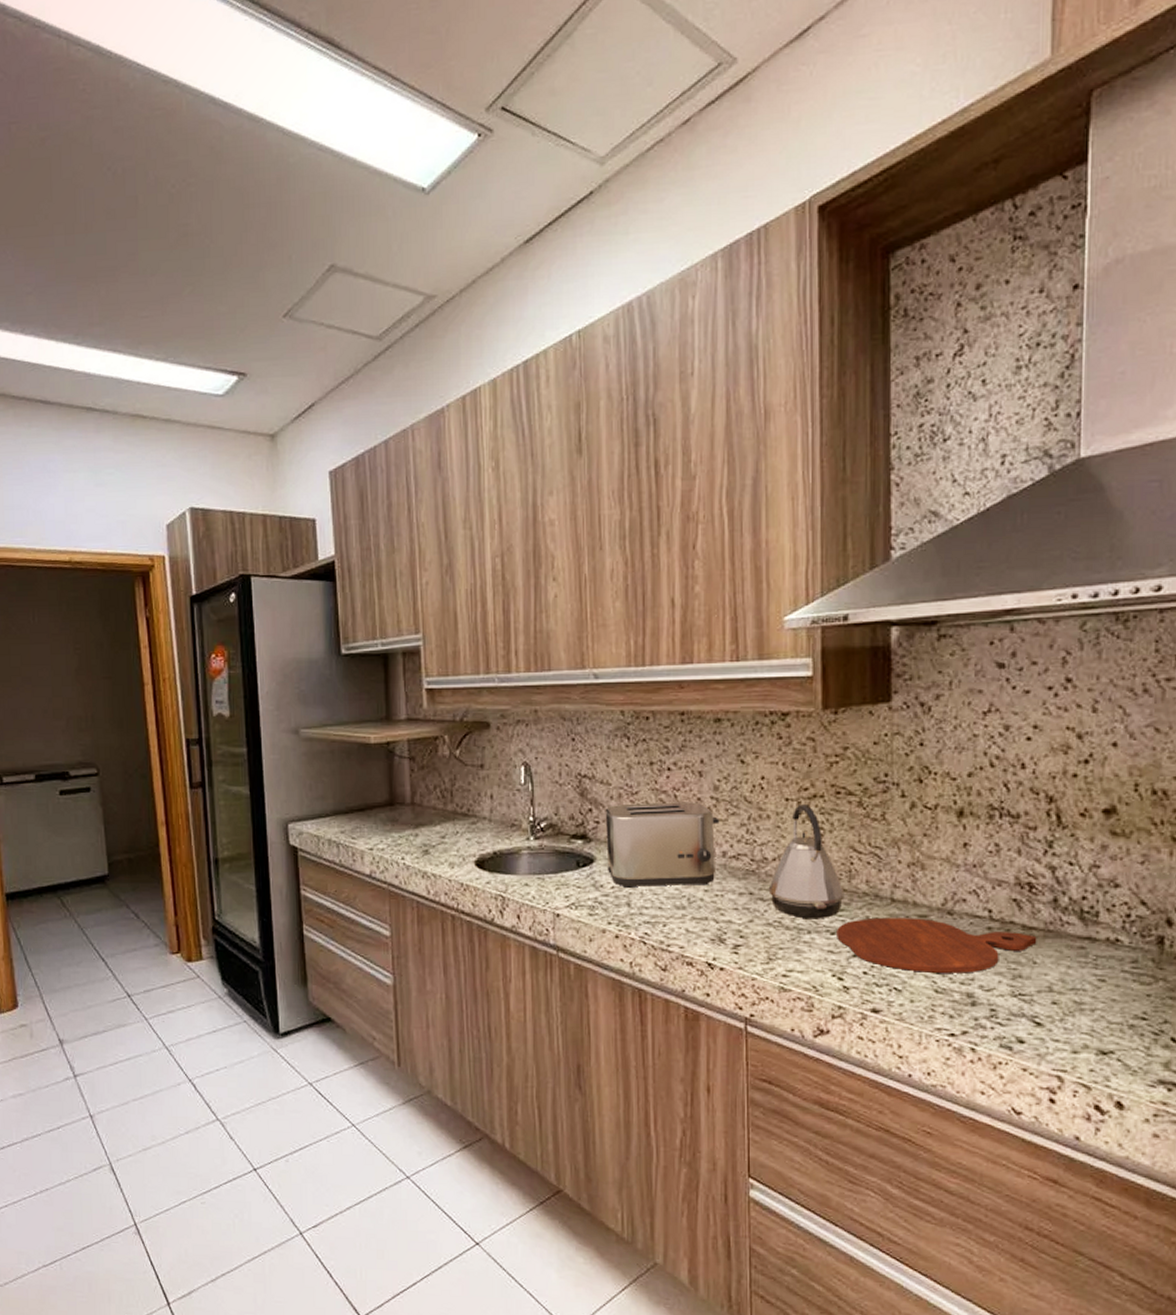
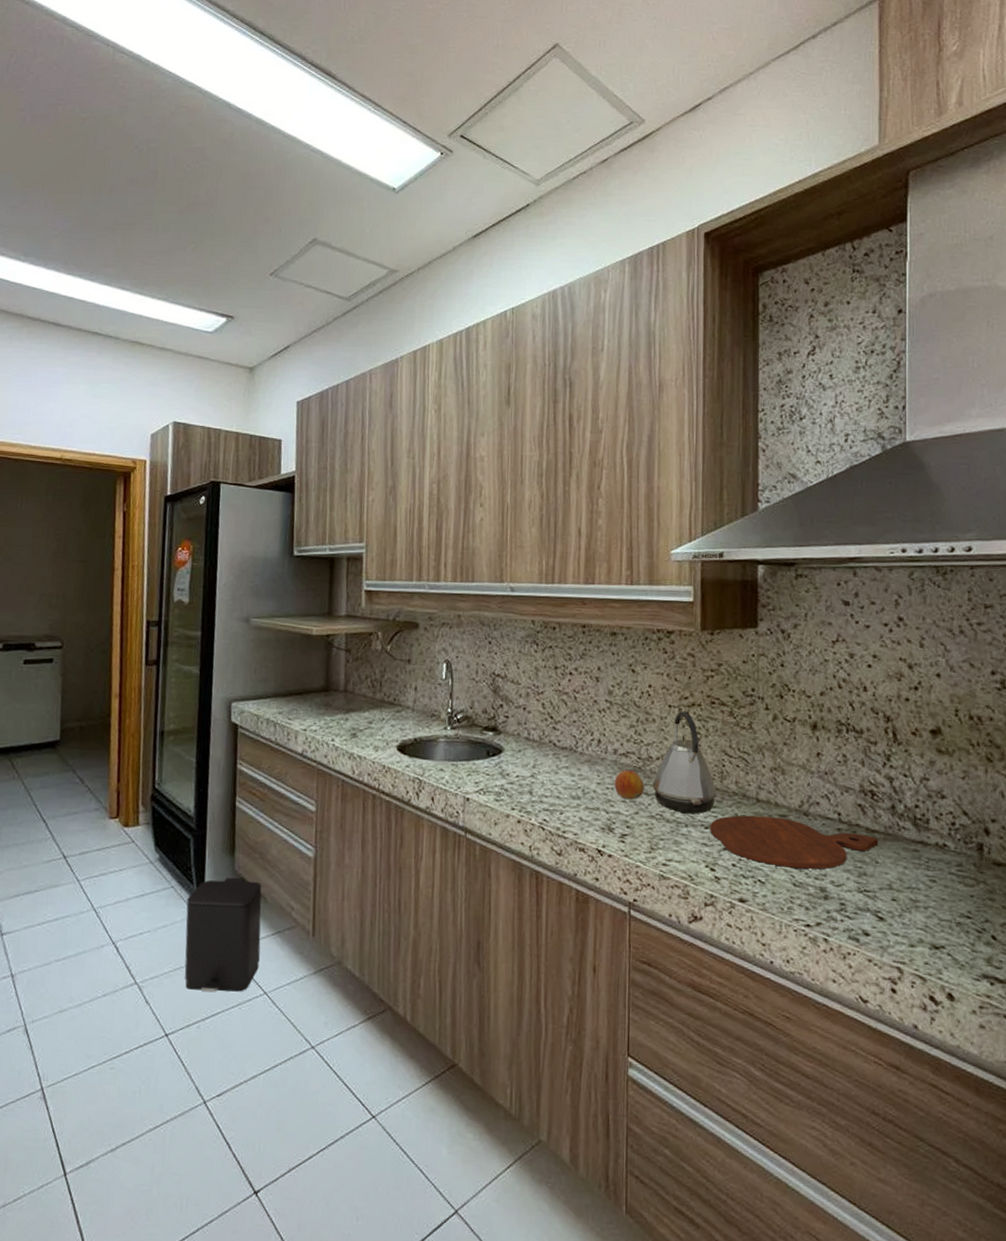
pedal bin: none [262,1009,344,1126] -> present [184,877,262,993]
toaster: present [605,802,720,888] -> none [513,702,612,778]
fruit: none [724,873,759,907] -> present [614,769,645,800]

